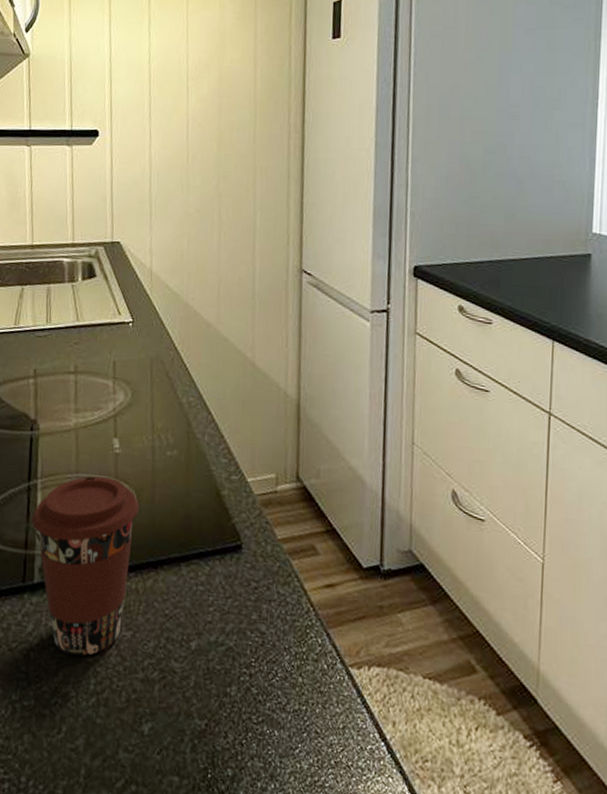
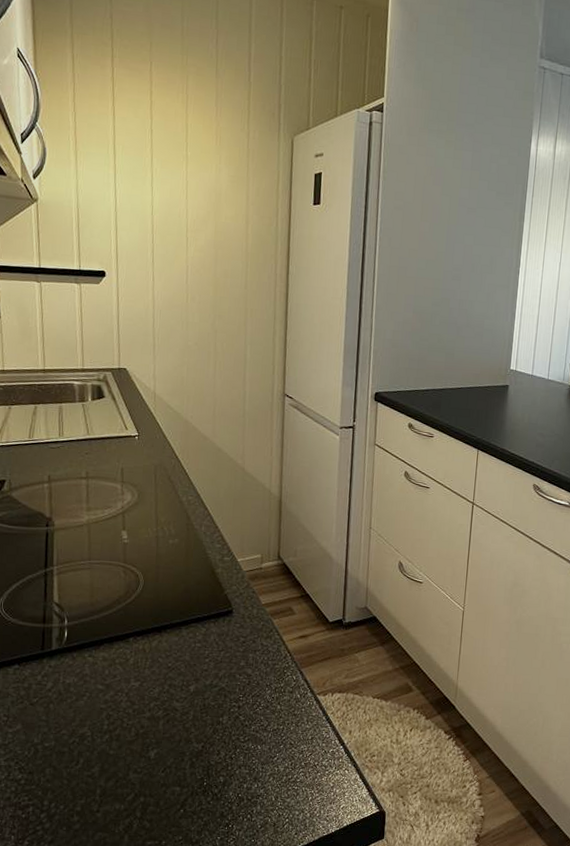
coffee cup: present [31,476,140,657] -> none [49,562,146,705]

